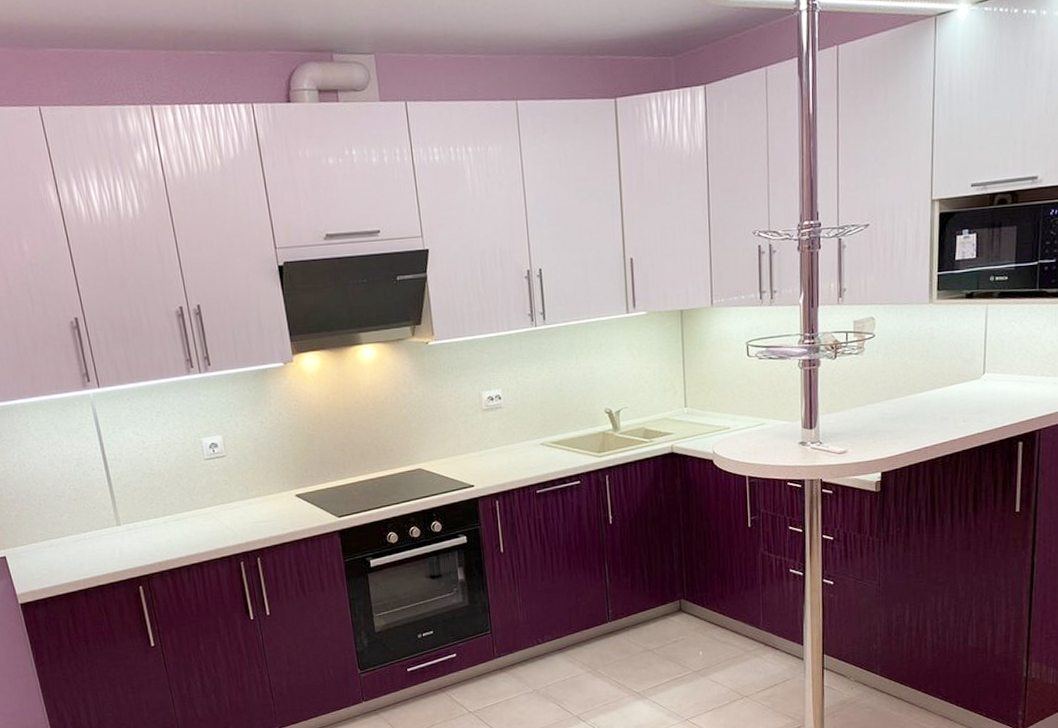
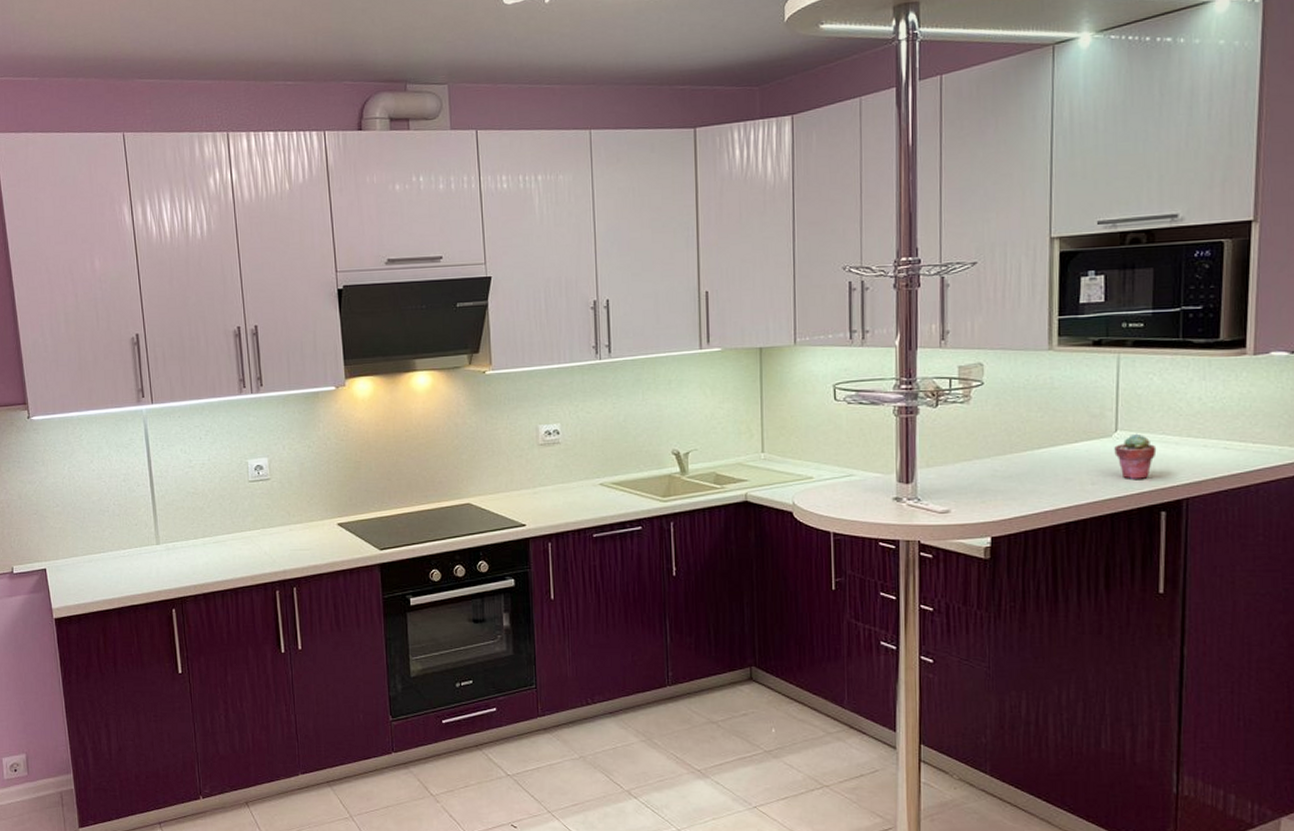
potted succulent: none [982,375,1016,416] -> present [1114,433,1157,479]

